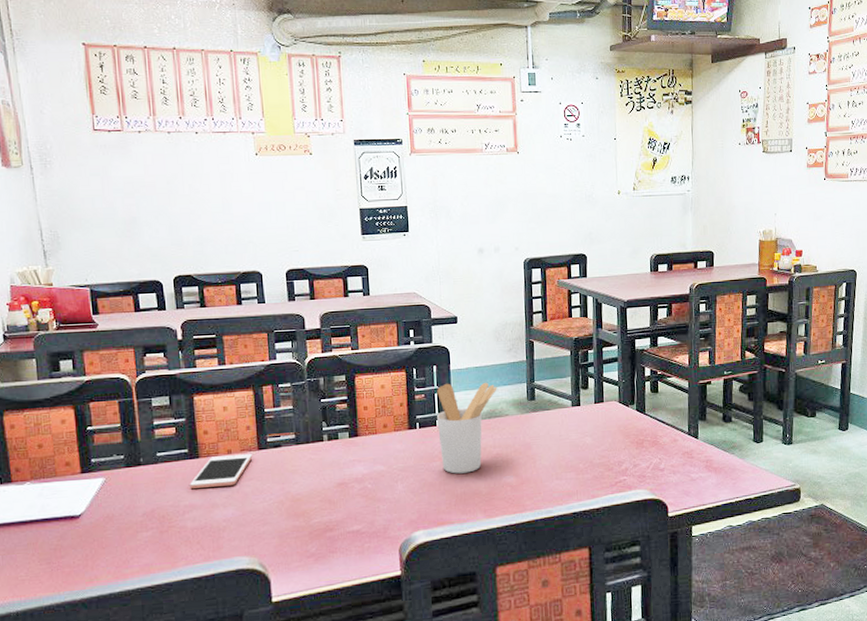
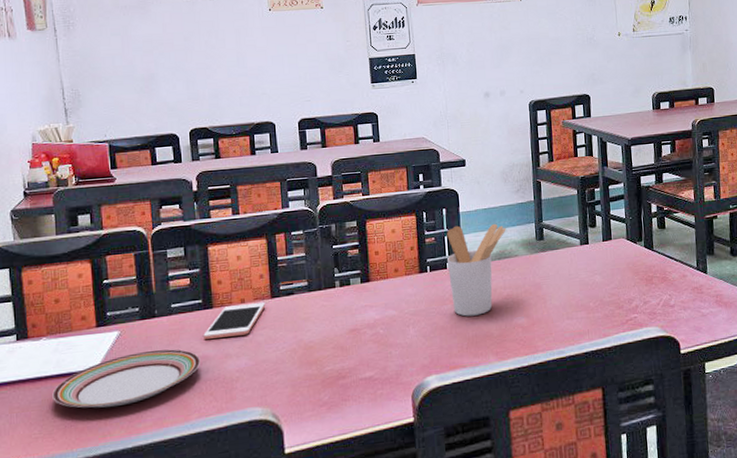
plate: none [38,497,188,553] -> present [52,349,201,408]

